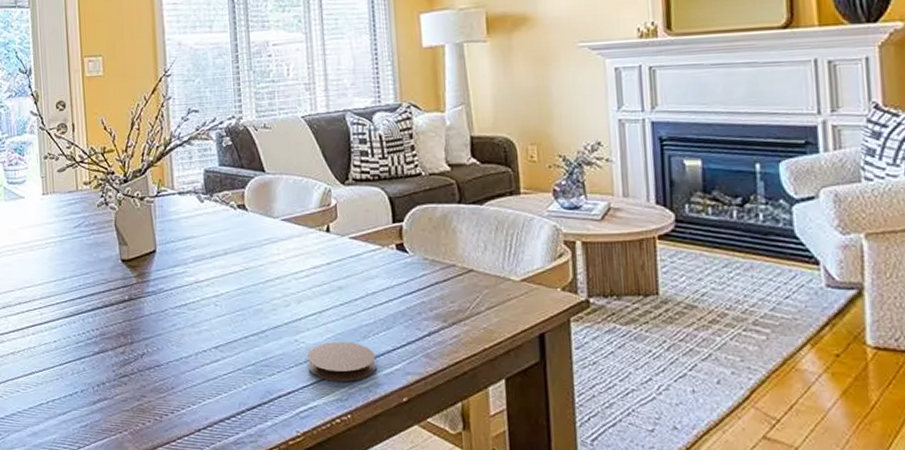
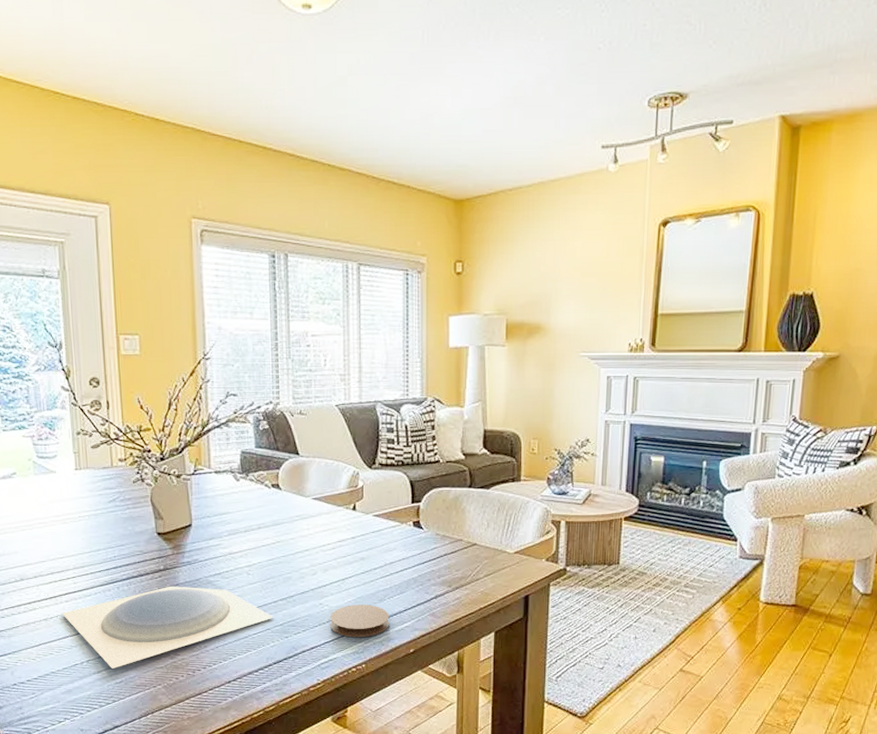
plate: none [29,318,246,410] -> present [62,586,274,668]

